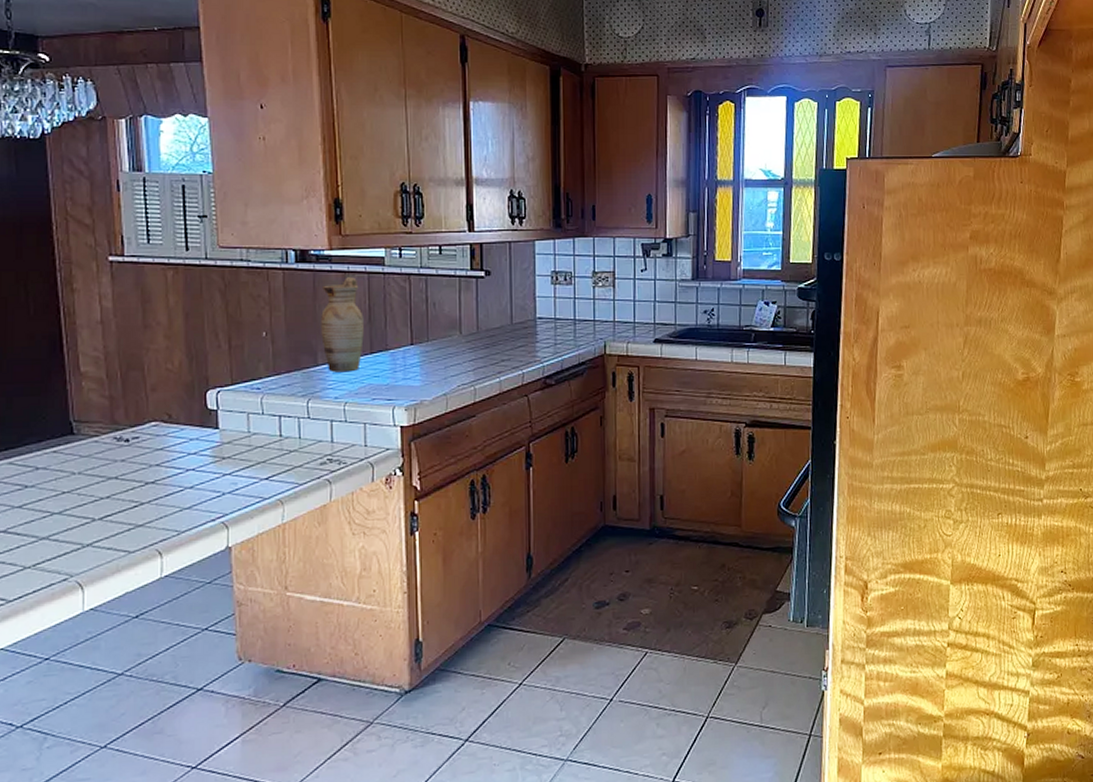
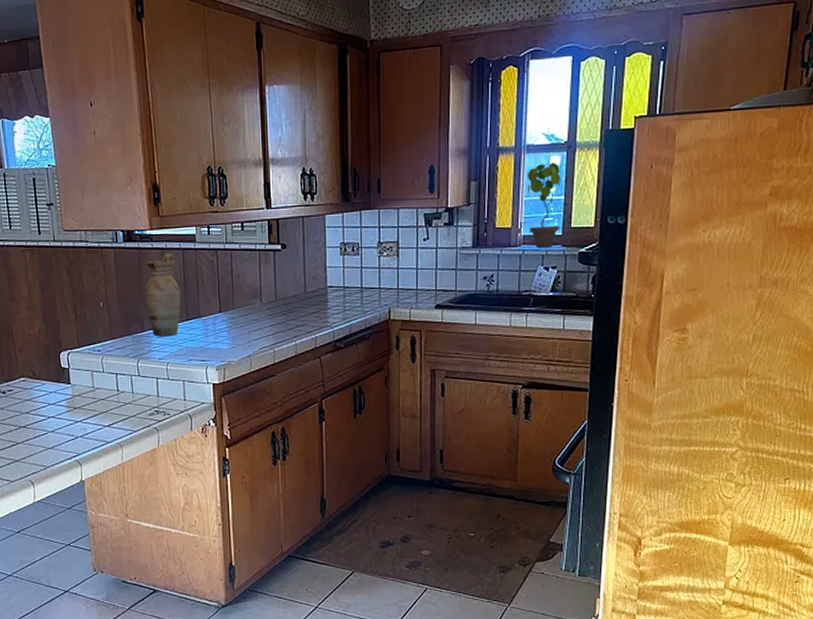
potted plant: none [746,197,779,283] -> present [528,162,561,249]

